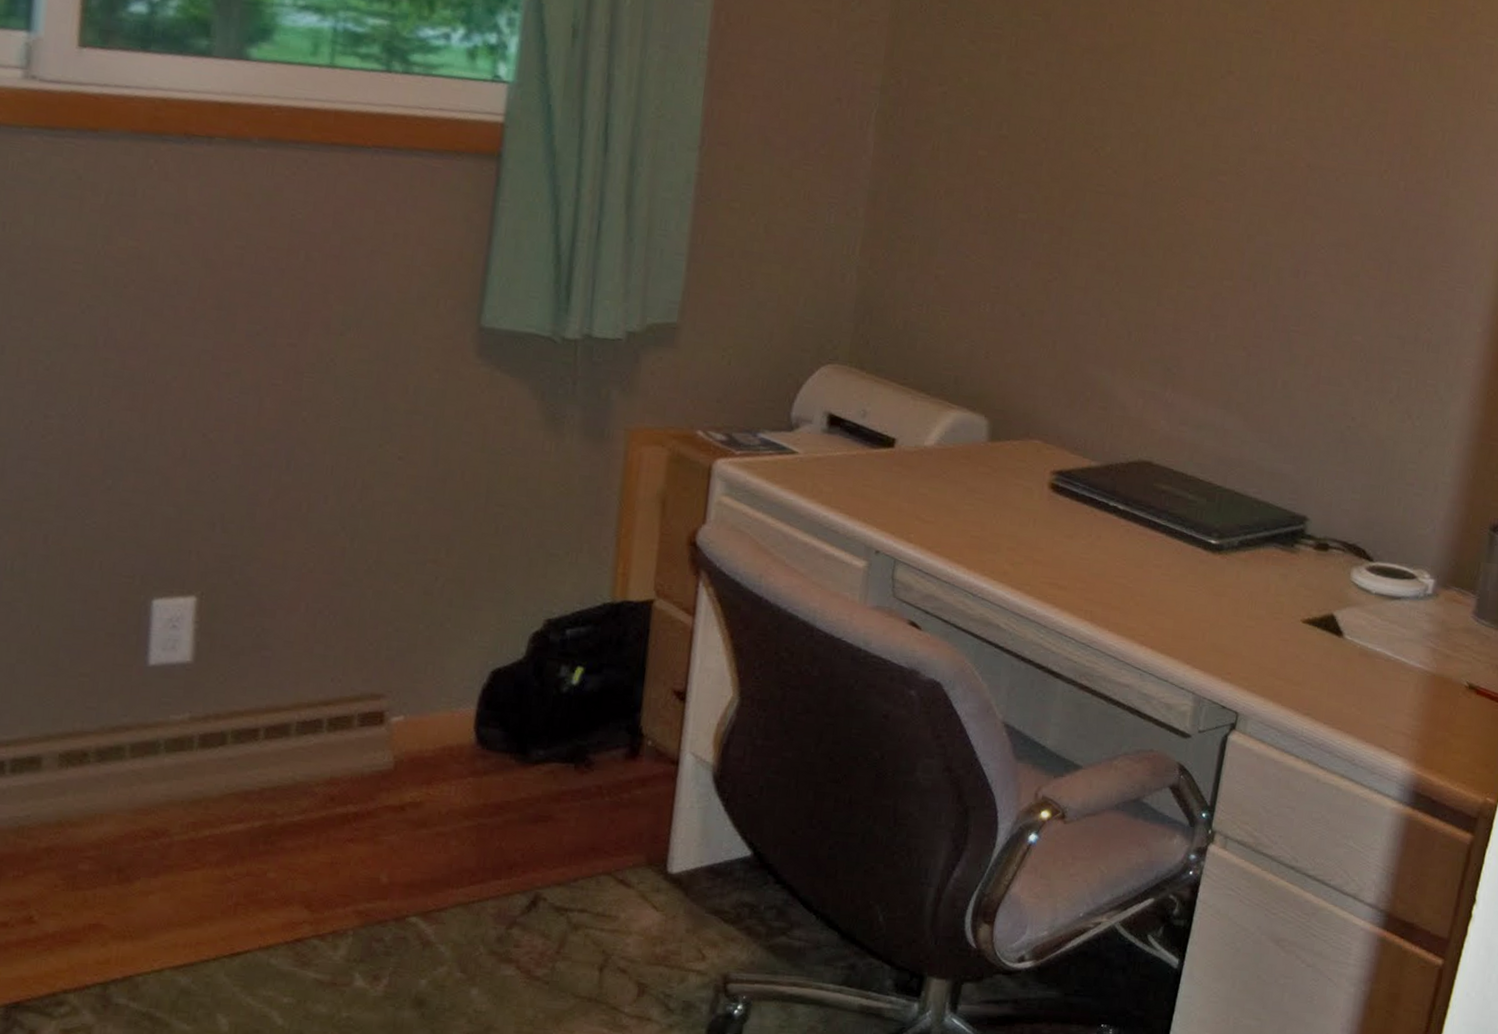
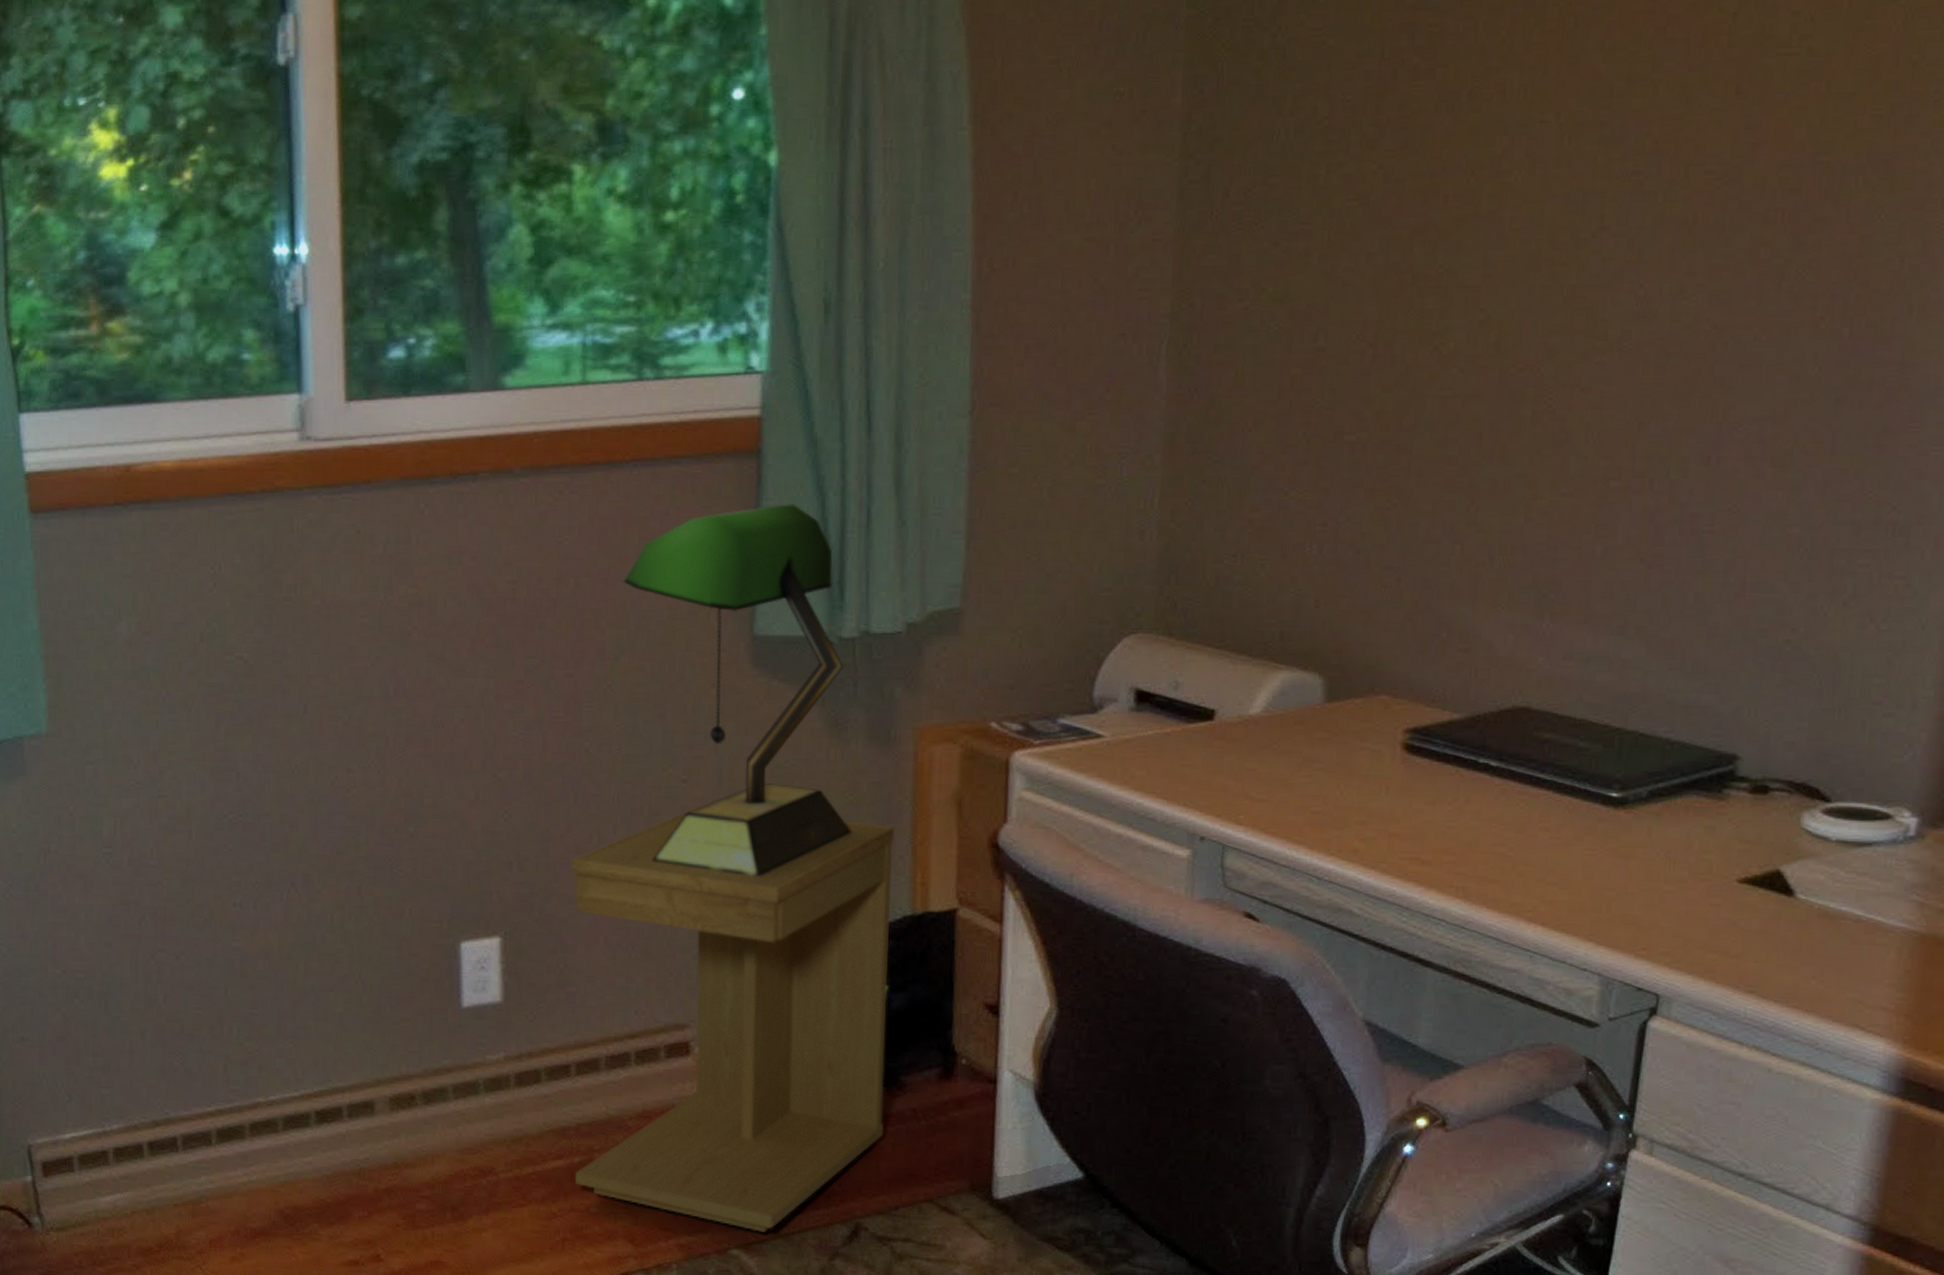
side table: none [254,482,602,901] -> present [571,803,896,1232]
table lamp: none [355,207,565,557] -> present [623,504,852,877]

